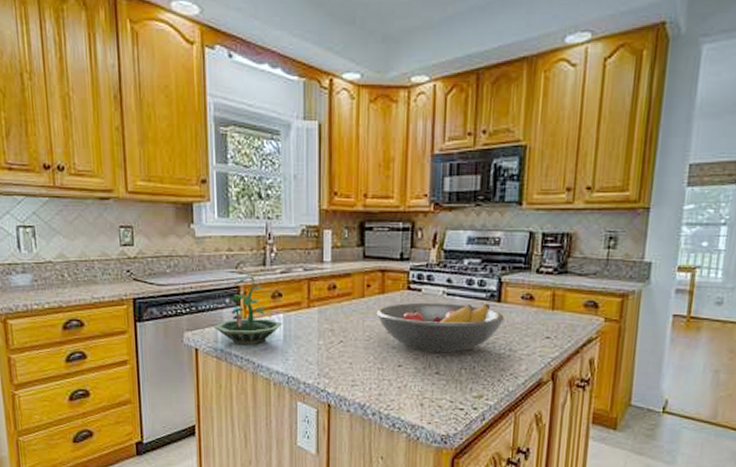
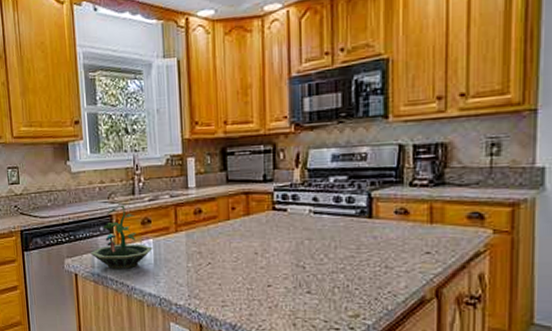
fruit bowl: present [376,302,504,353] -> none [242,220,377,272]

